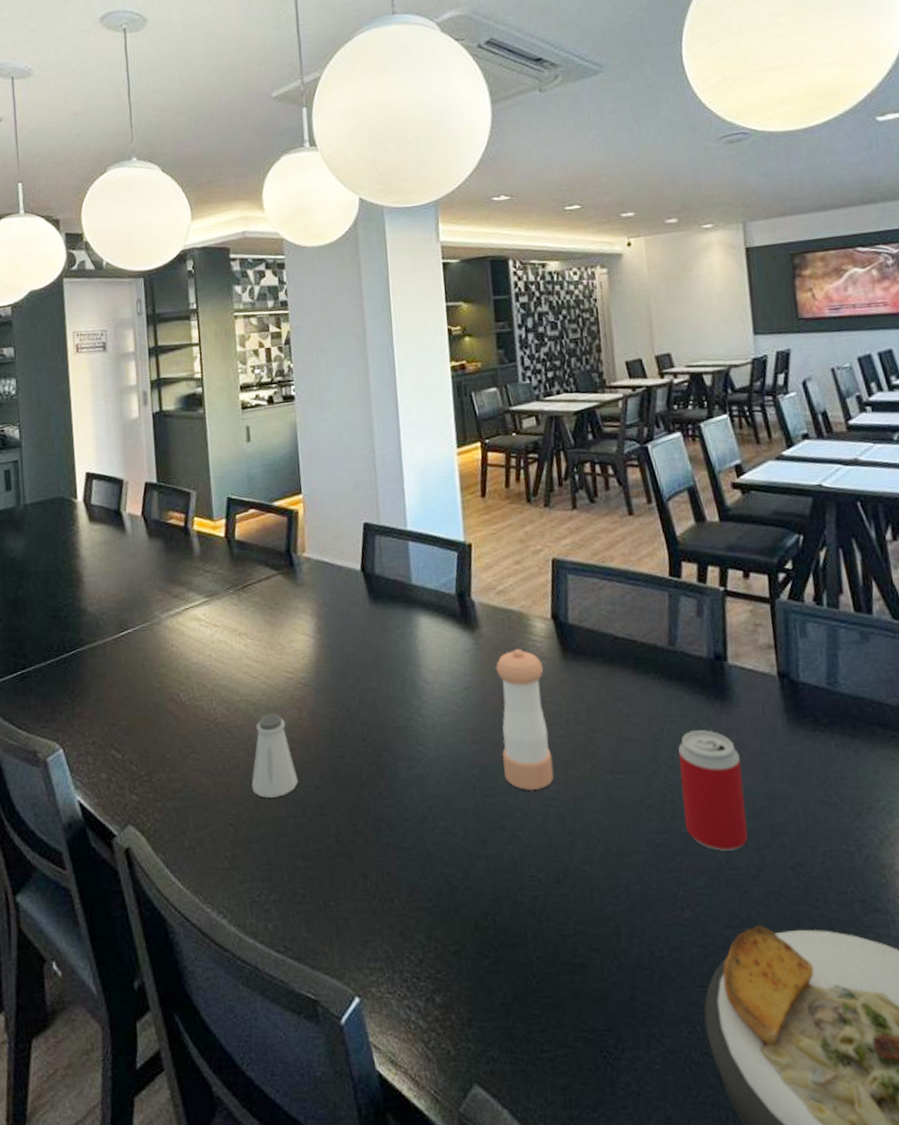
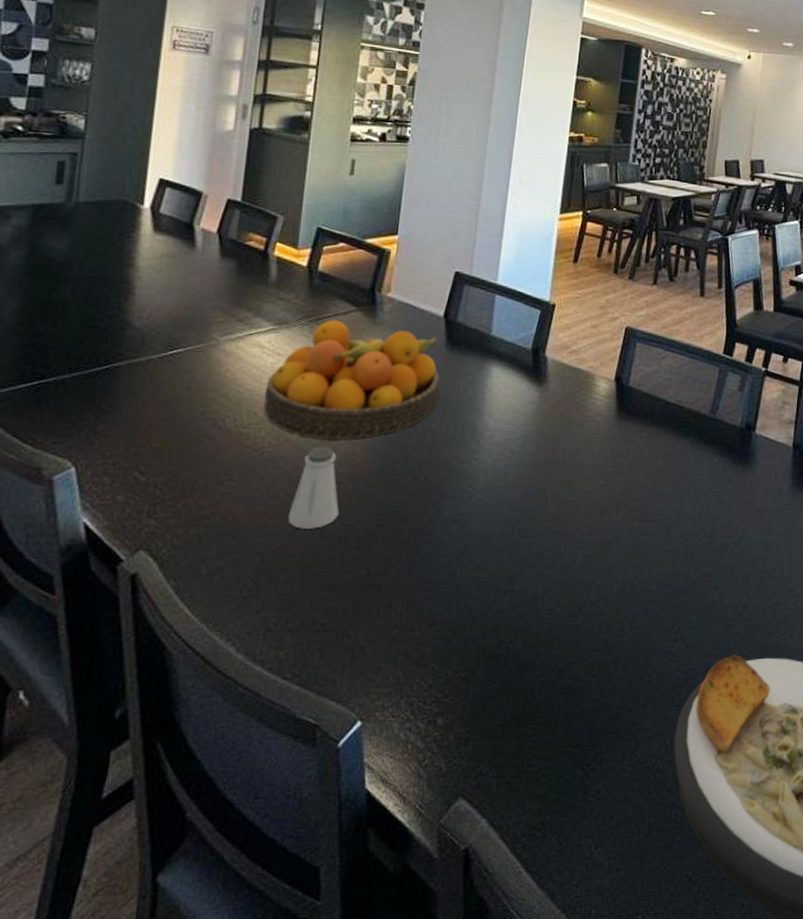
fruit bowl: none [209,586,372,706] -> present [264,320,441,439]
pepper shaker: present [496,649,554,791] -> none [544,405,599,534]
beverage can: present [678,730,748,851] -> none [693,488,749,592]

